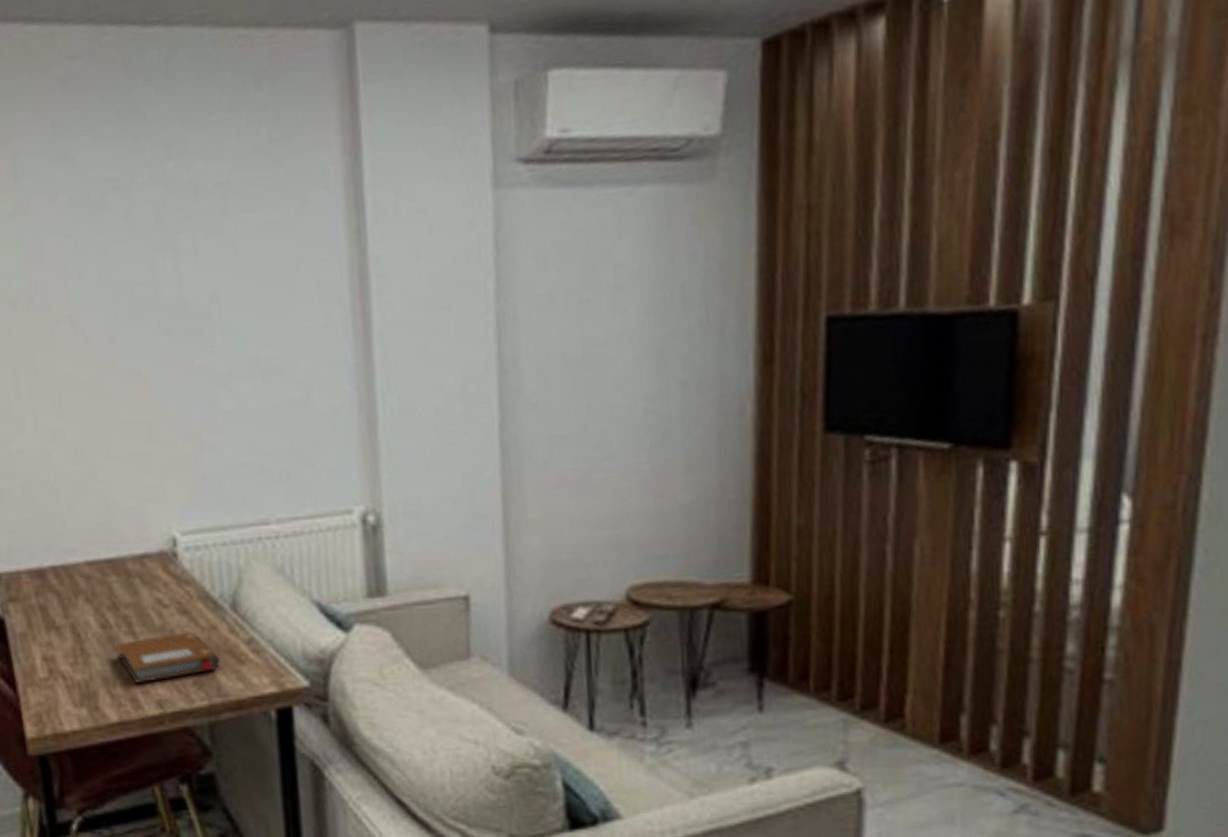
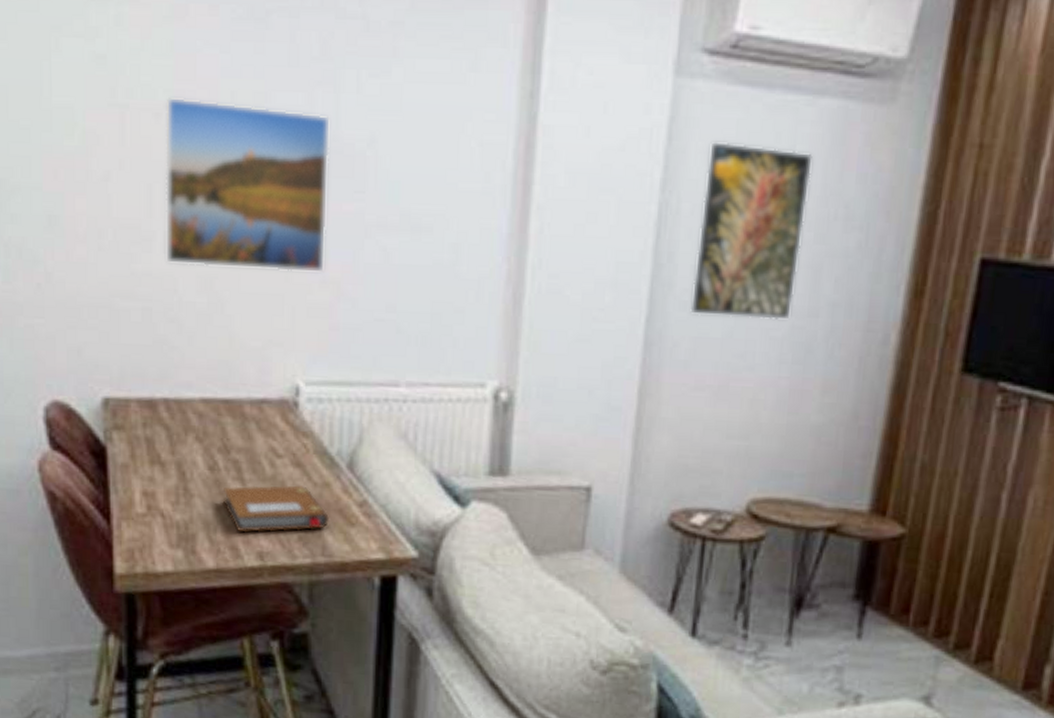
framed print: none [20,279,186,440] -> present [164,96,331,274]
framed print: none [537,240,643,415] -> present [690,141,814,319]

